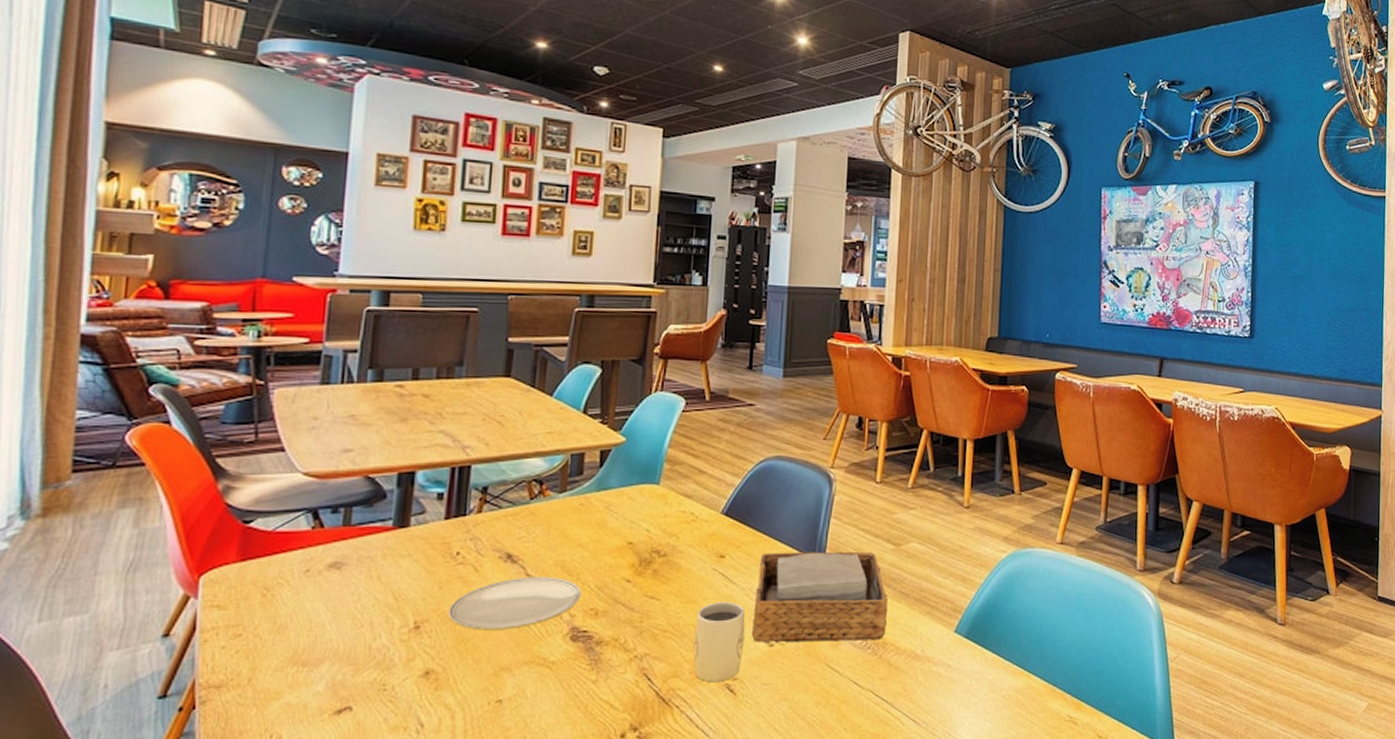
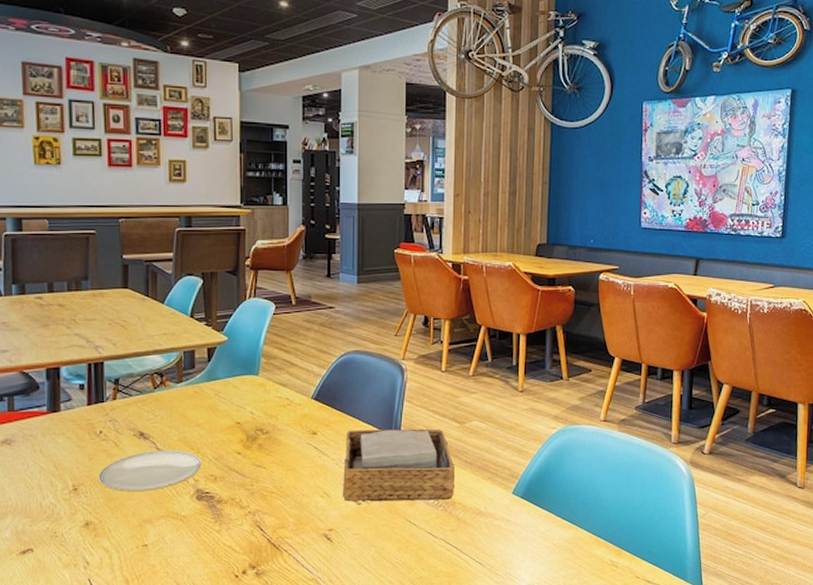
mug: present [693,602,746,683] -> none [296,469,337,533]

